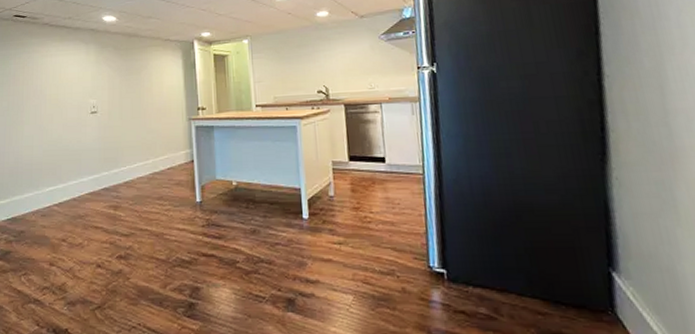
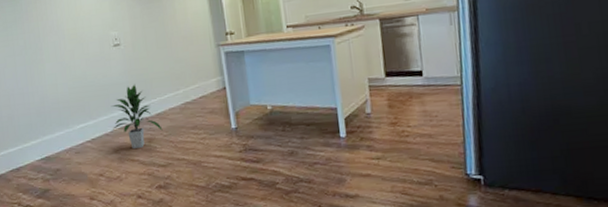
indoor plant: none [80,151,129,215] -> present [110,84,163,148]

